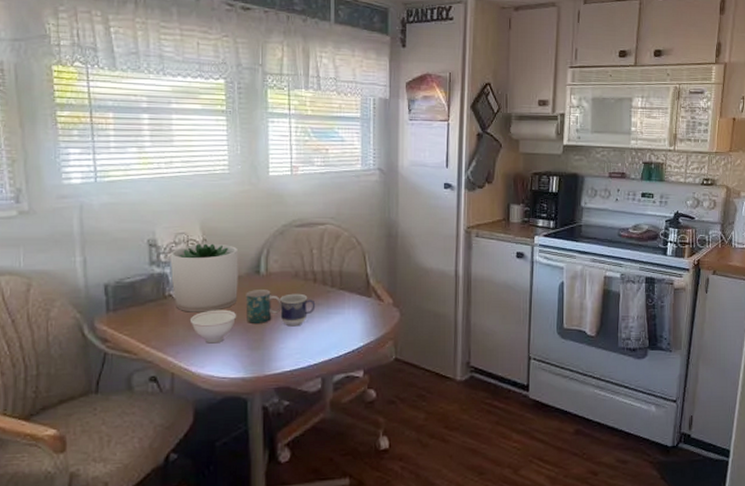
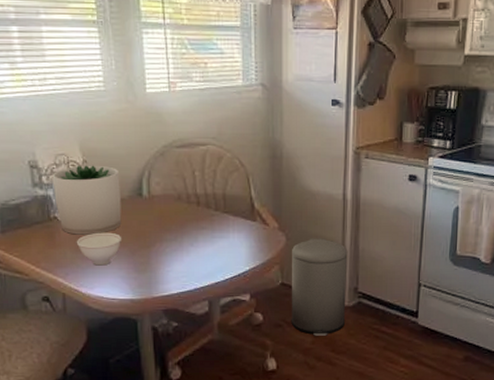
mug: present [245,290,282,323] -> none [129,213,166,246]
cup: present [279,293,316,327] -> none [163,217,200,250]
pedal bin: none [404,313,460,413] -> present [291,238,348,337]

